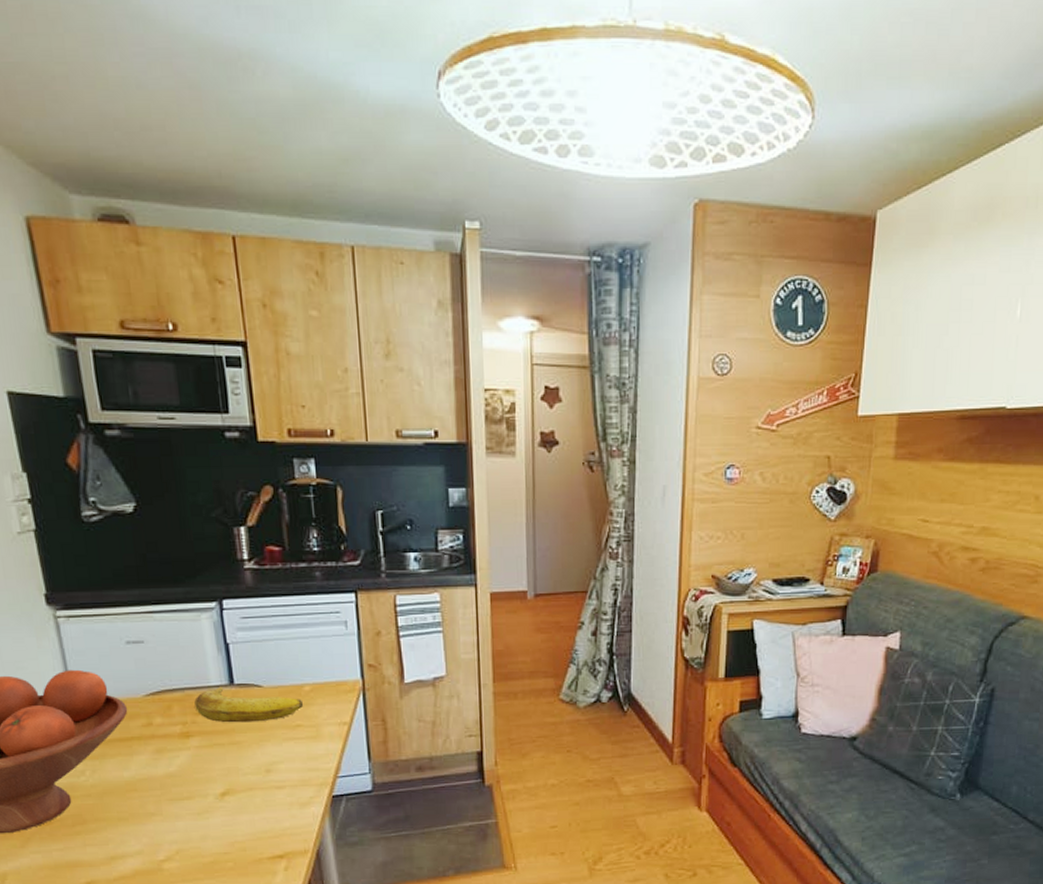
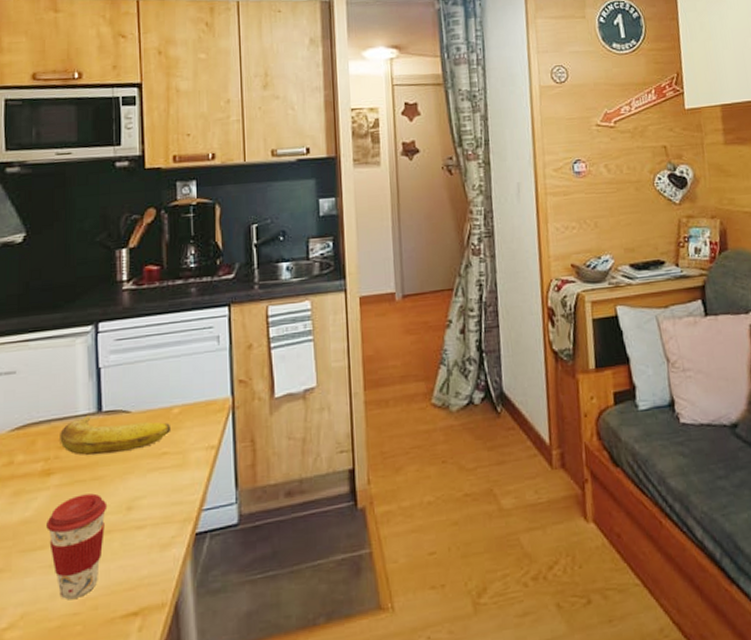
coffee cup: none [190,756,248,842] -> present [46,493,108,600]

